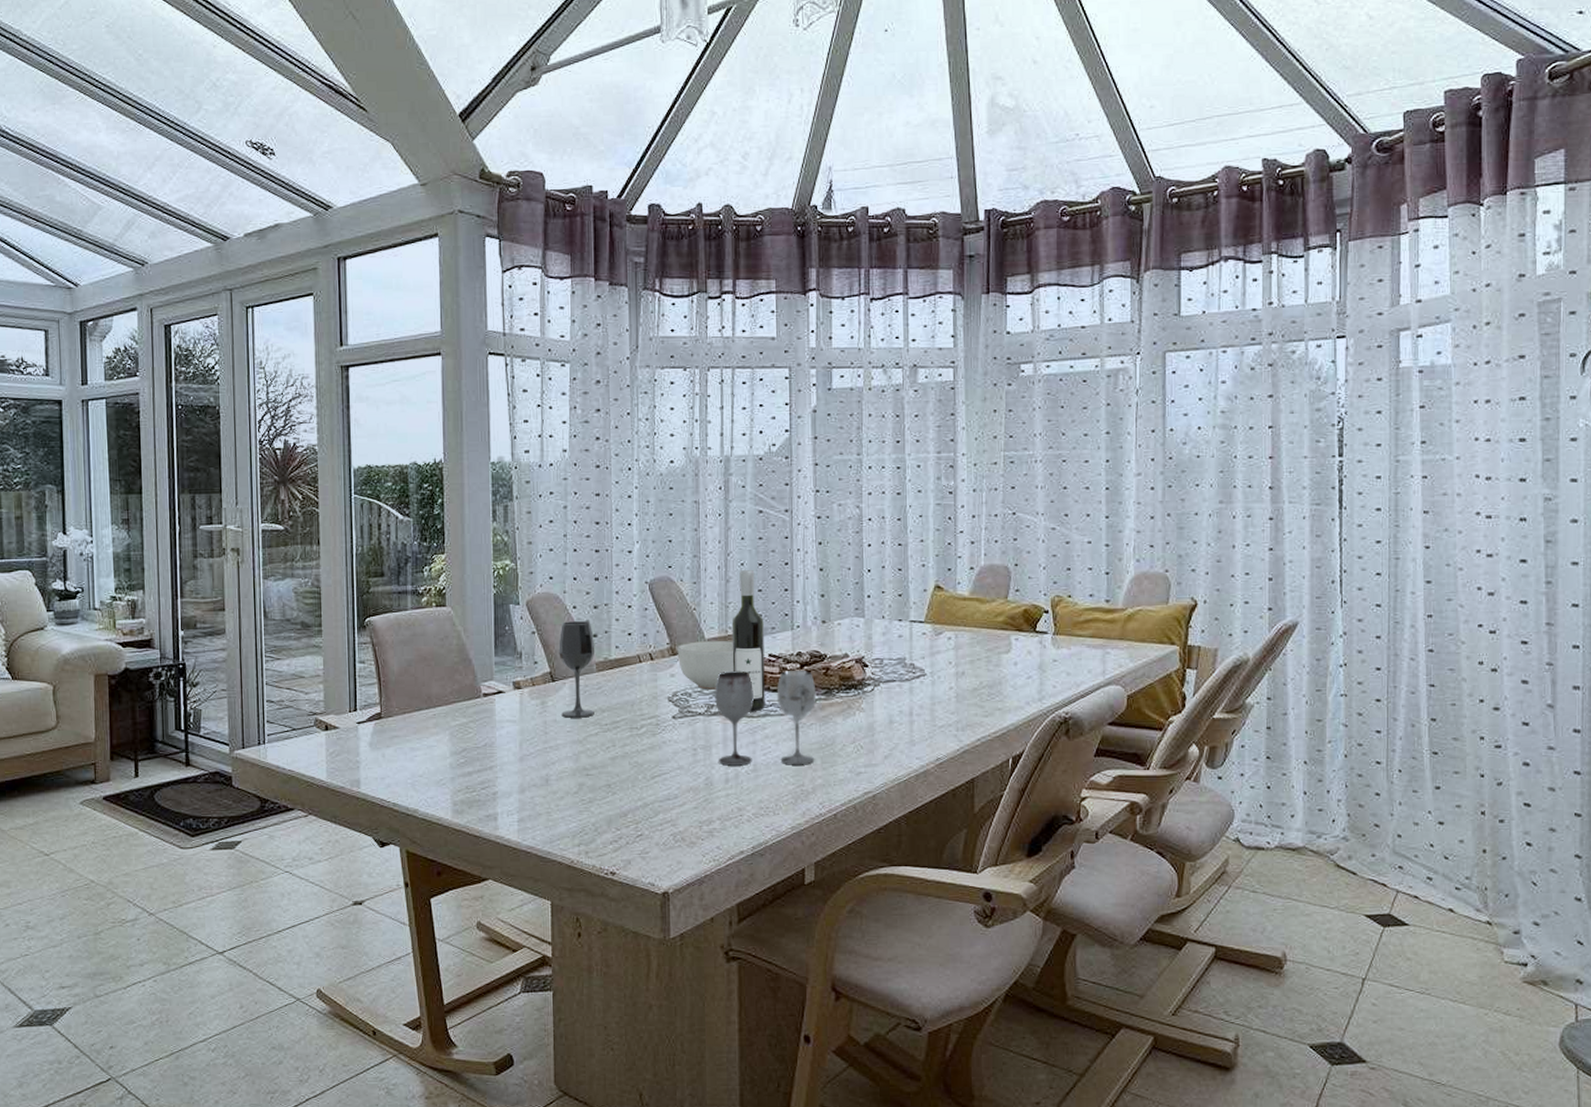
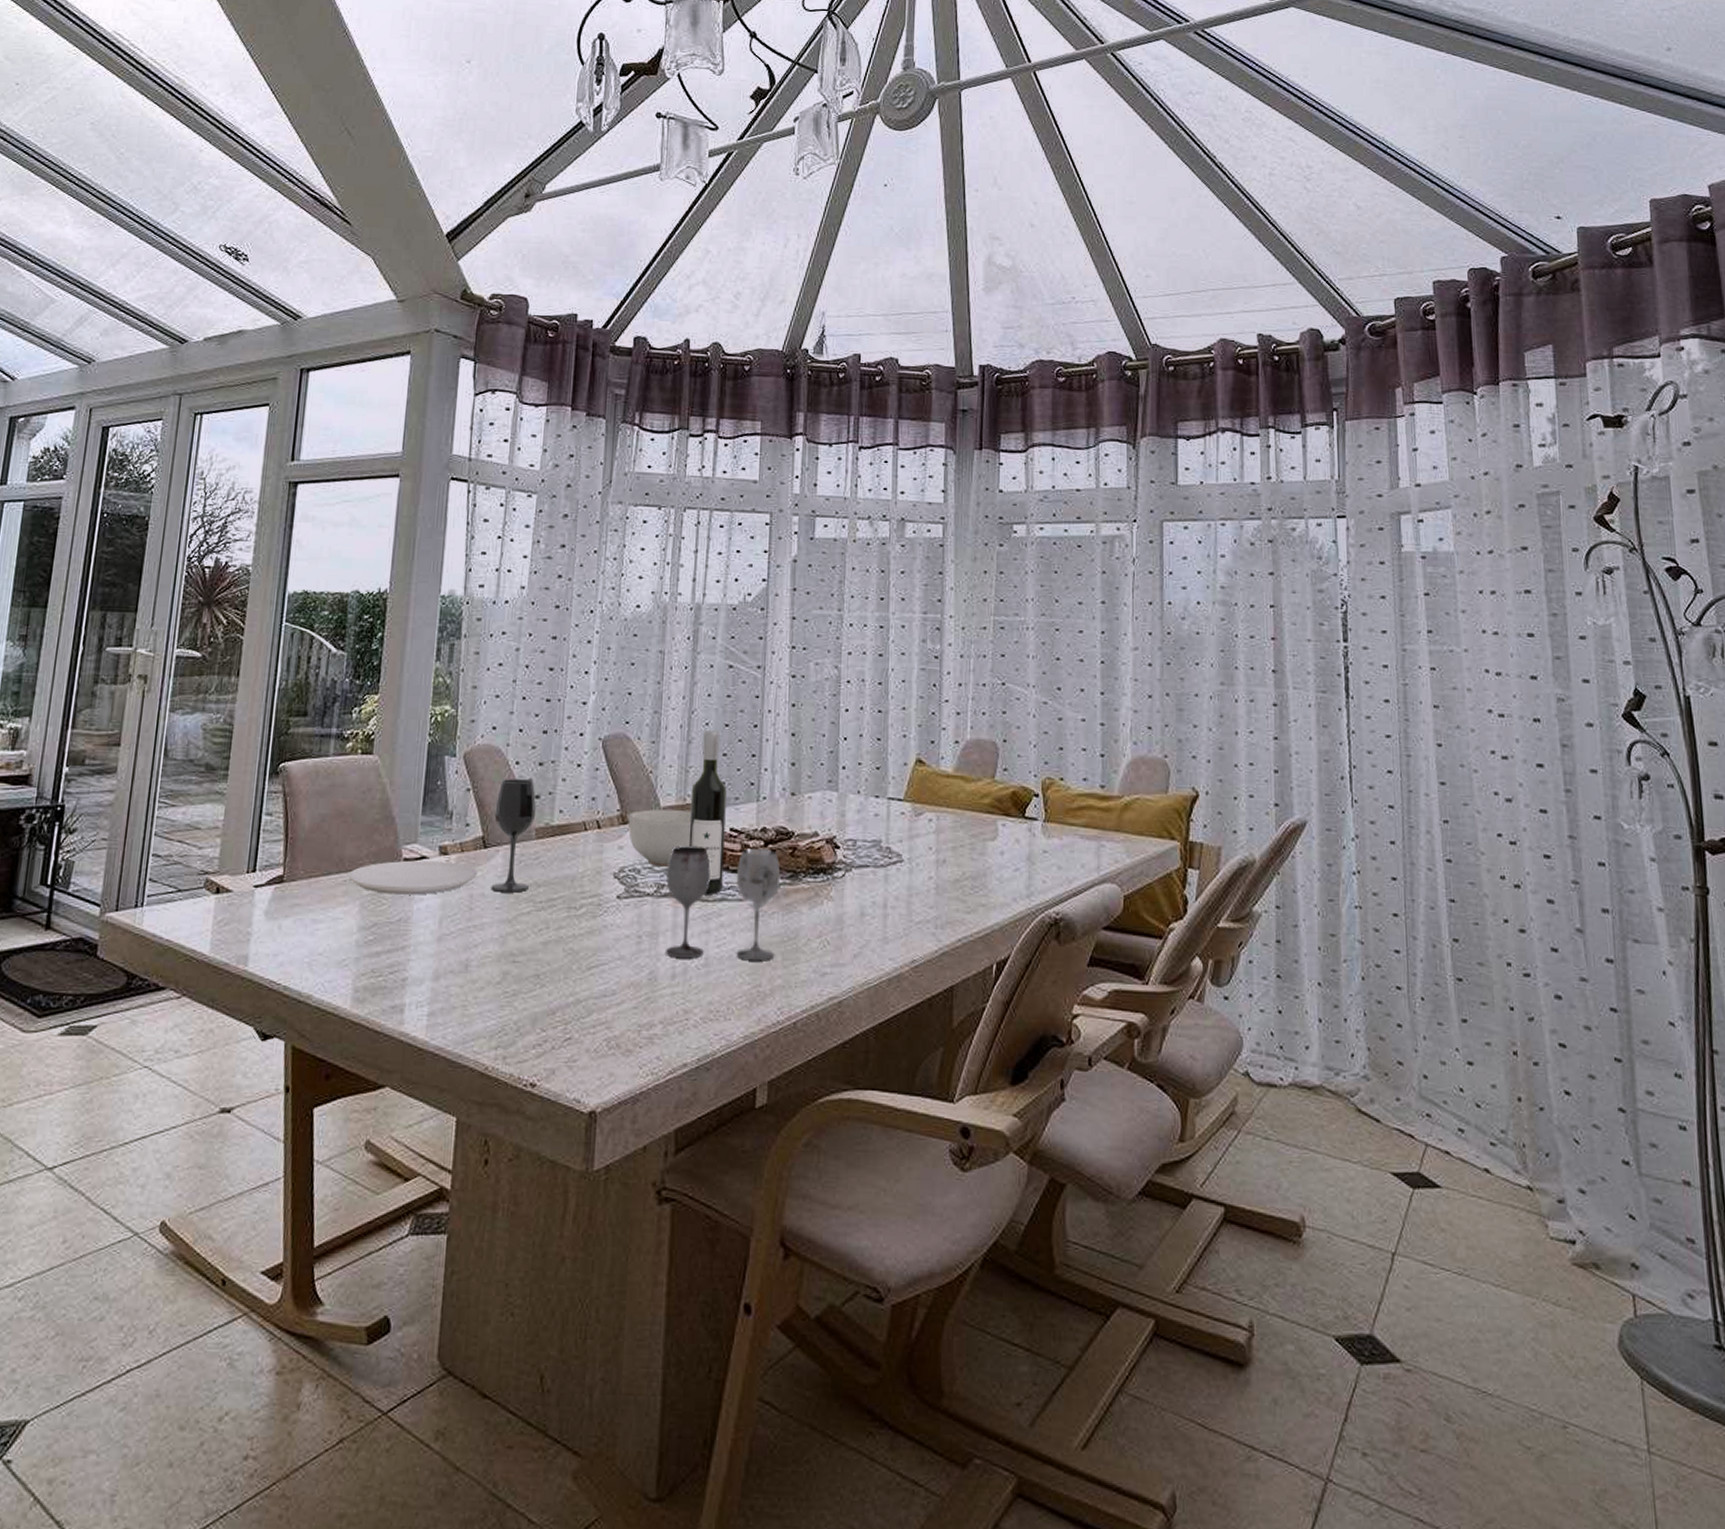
plate: none [437,694,549,724] -> present [348,860,478,895]

